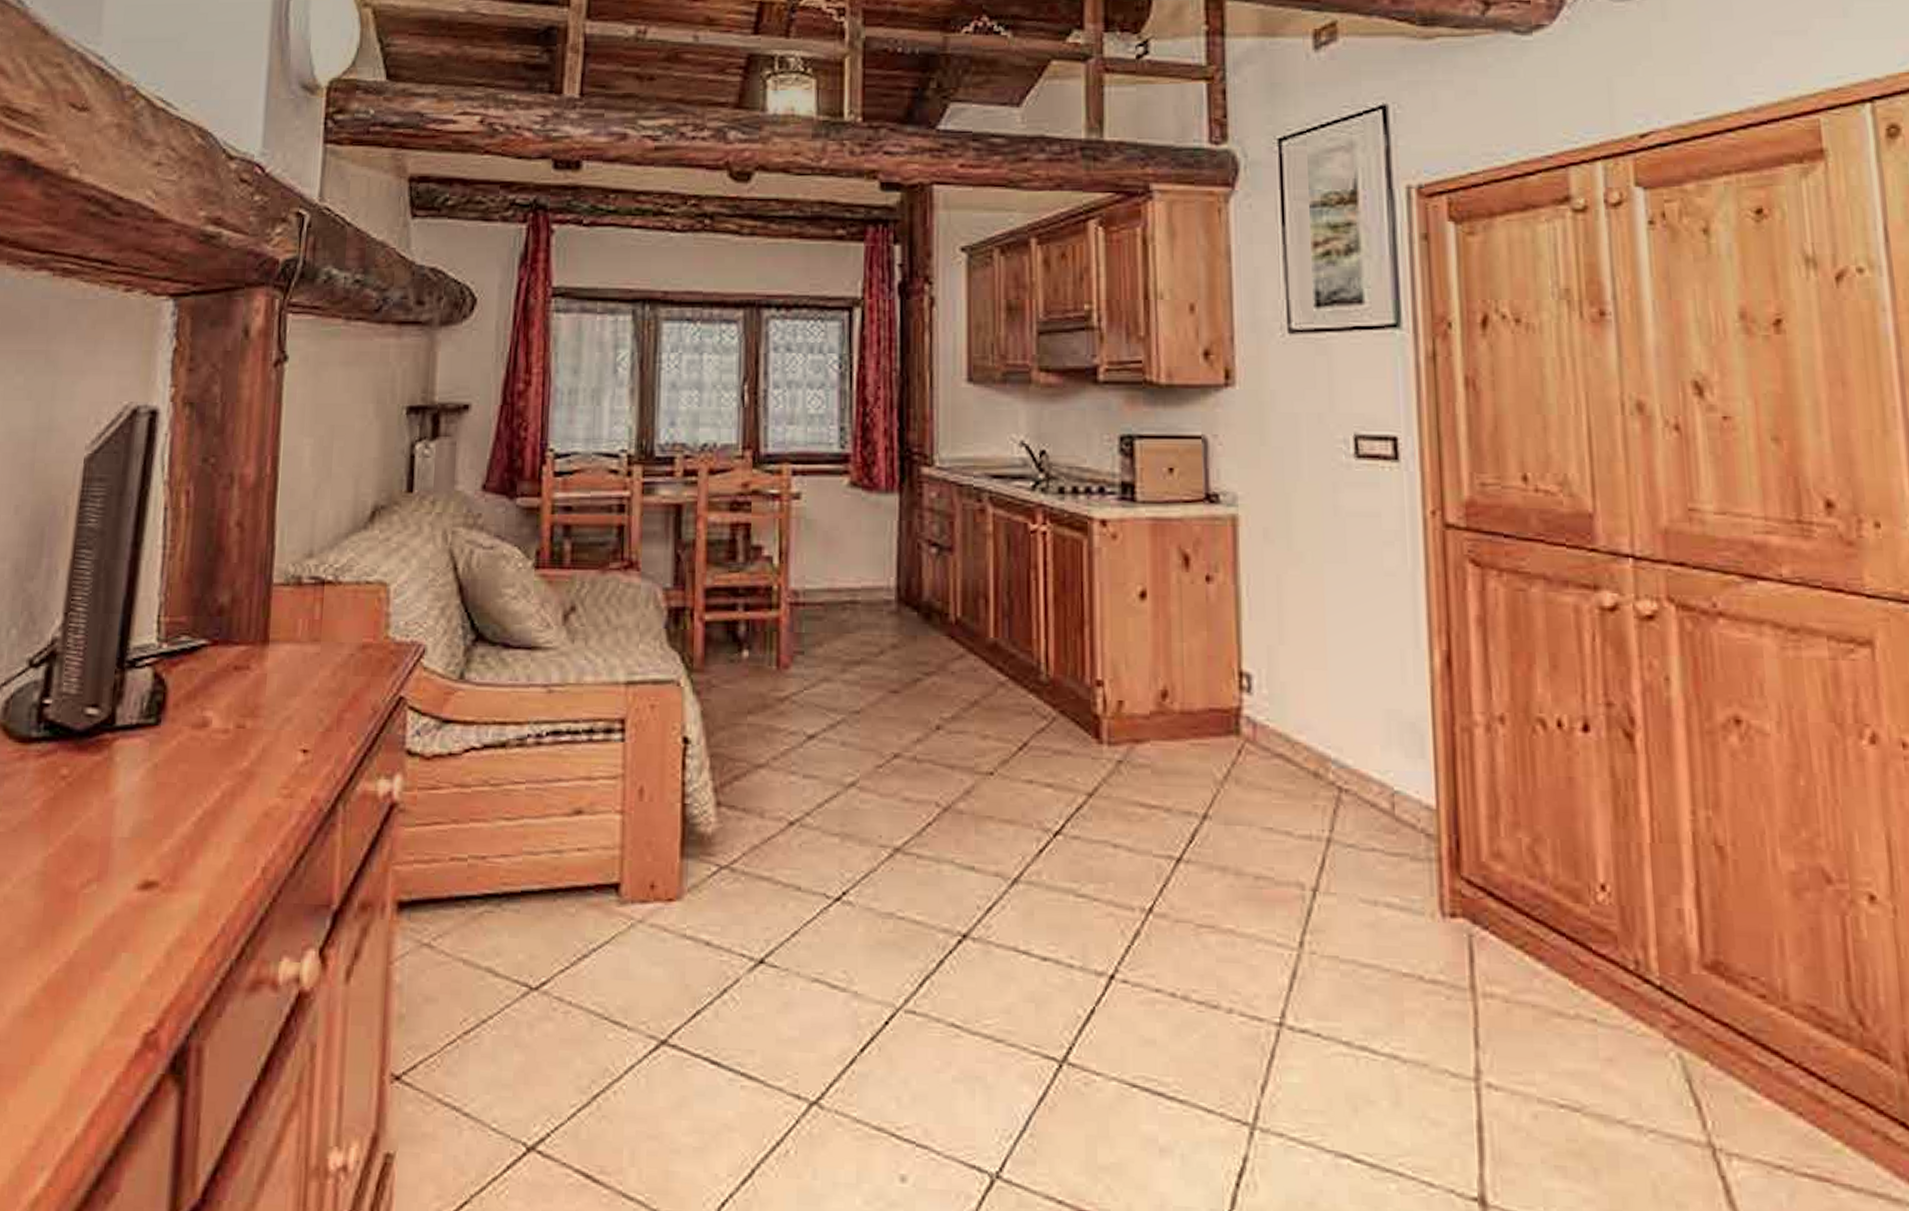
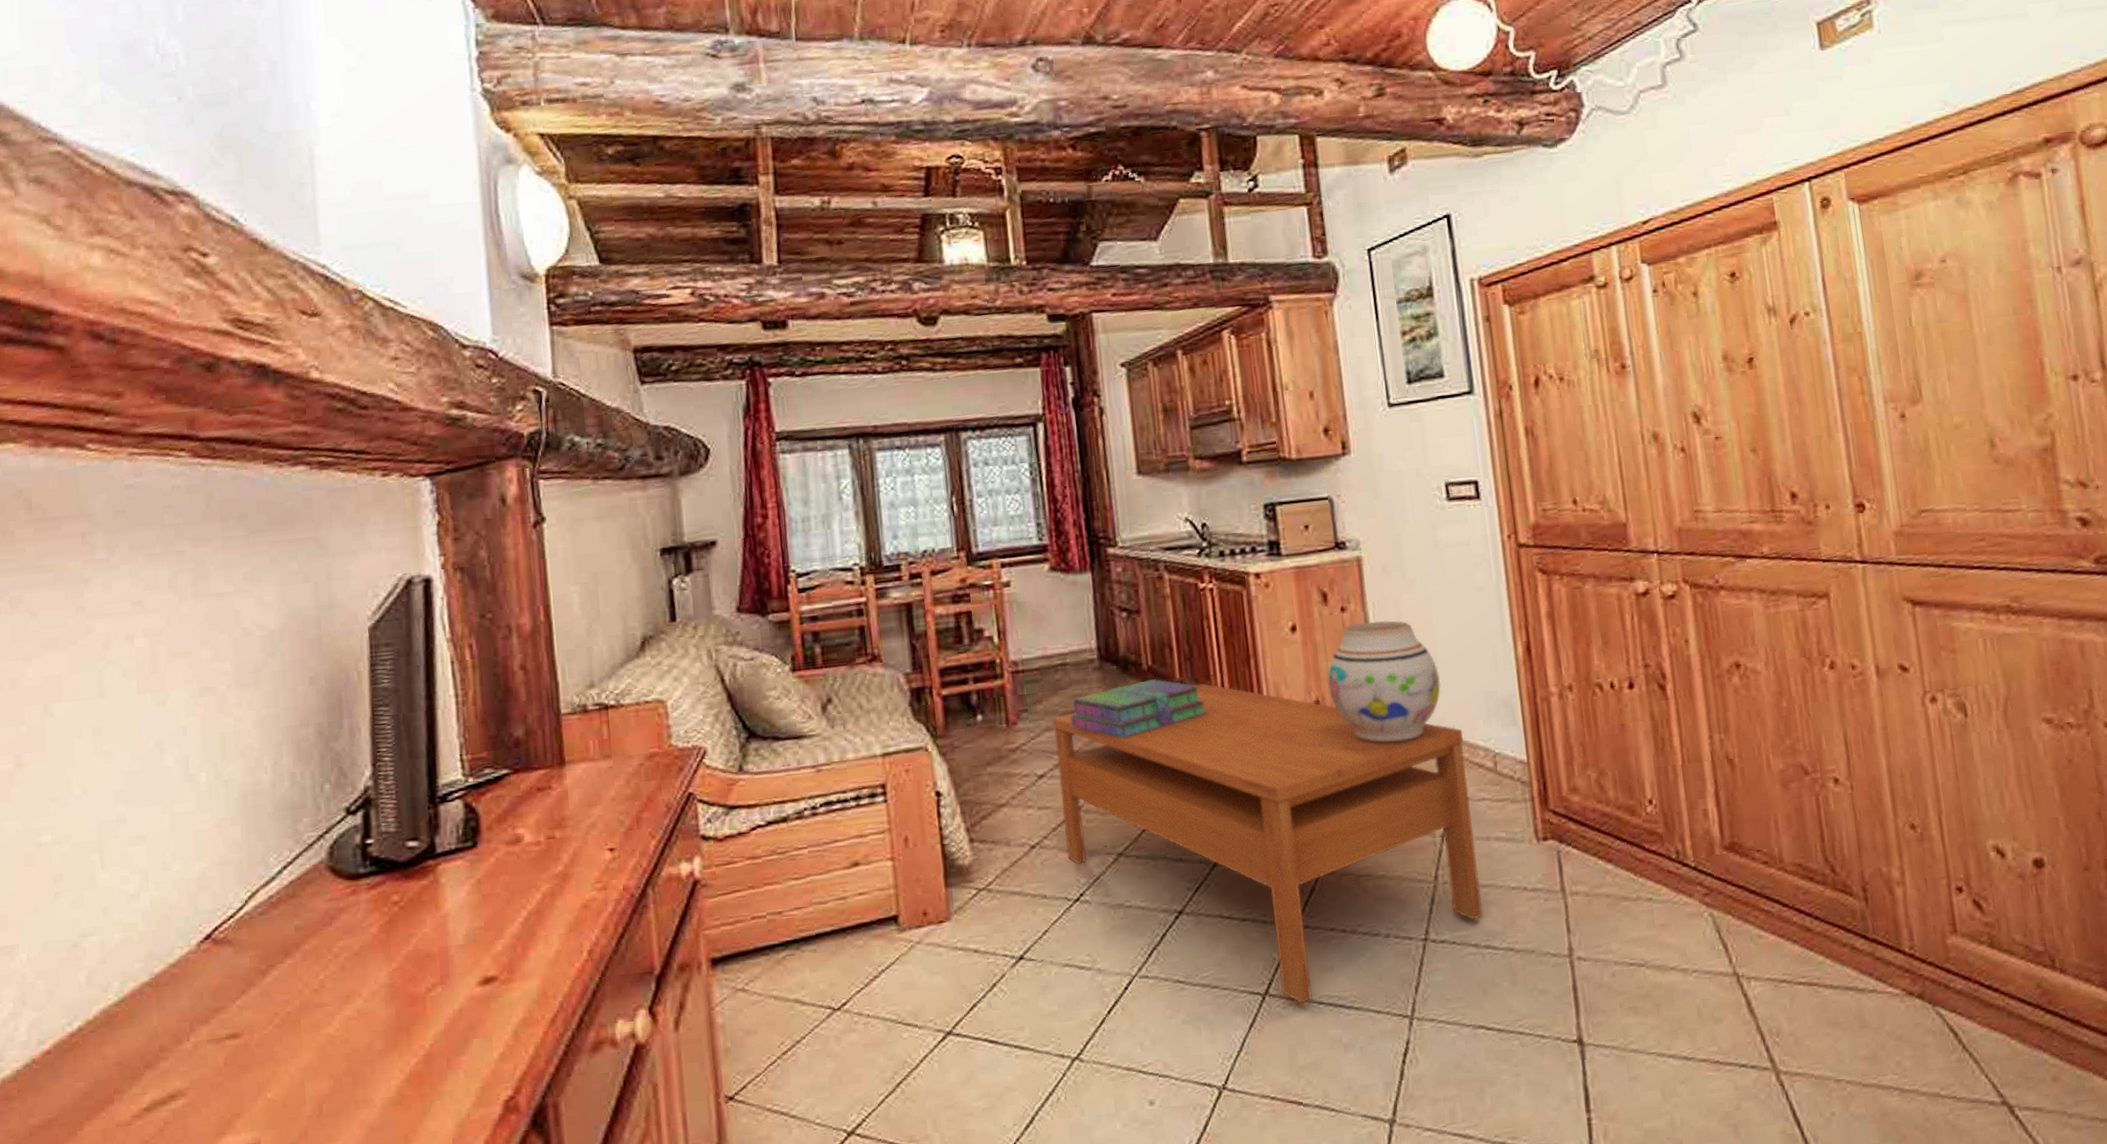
coffee table: none [832,648,1361,1083] -> present [1052,683,1484,1004]
stack of books: none [855,635,1023,704] -> present [1070,679,1207,739]
vase: none [1180,598,1329,758] -> present [1327,620,1441,743]

